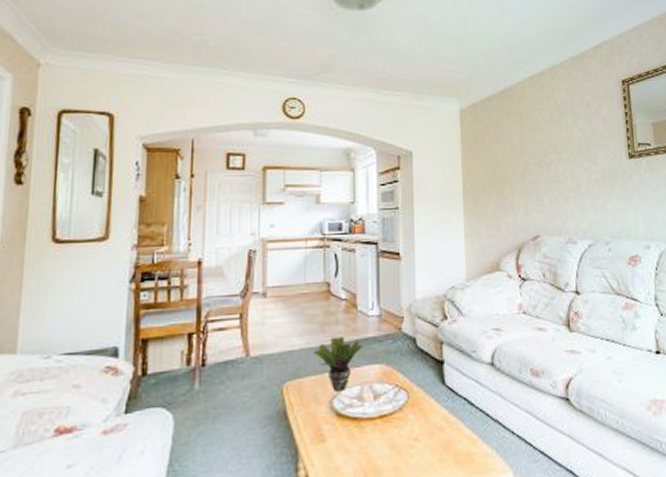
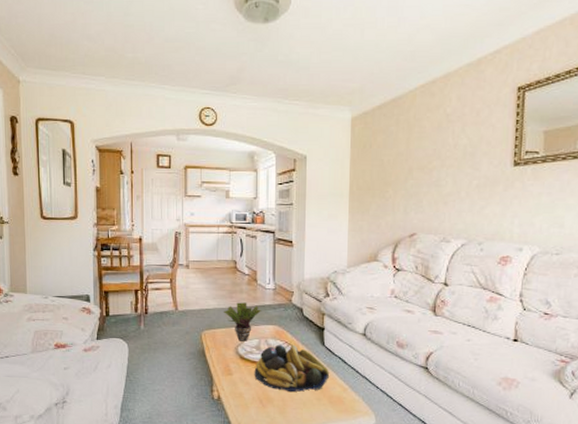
fruit bowl: none [355,387,453,456] -> present [254,344,329,393]

